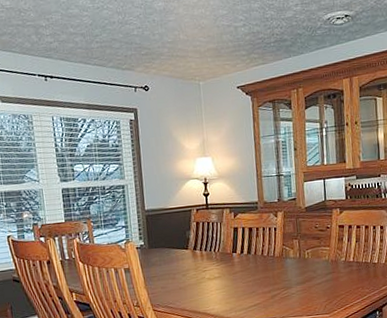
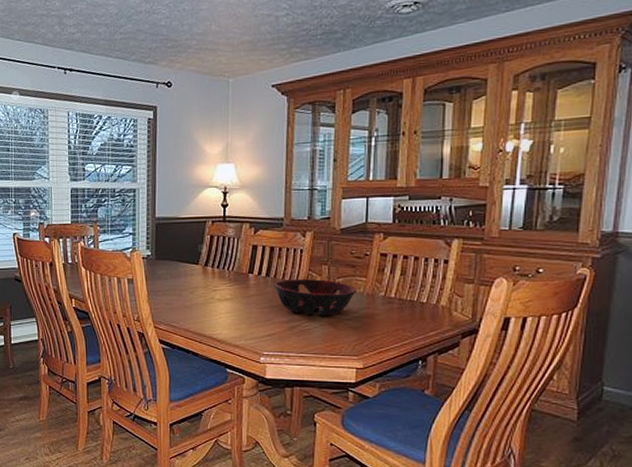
decorative bowl: none [255,251,324,284] -> present [274,279,357,316]

